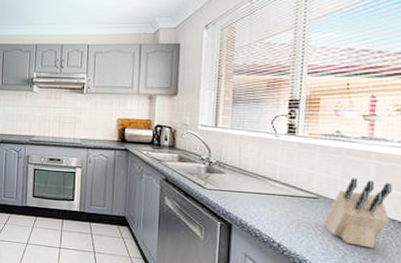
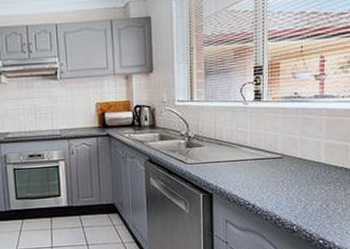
knife block: present [322,178,392,249] -> none [287,135,339,196]

